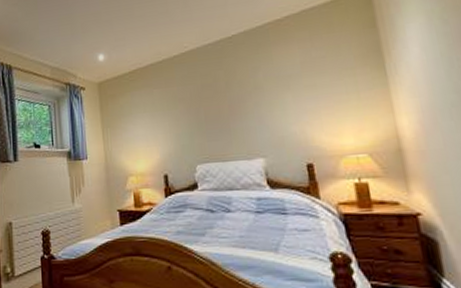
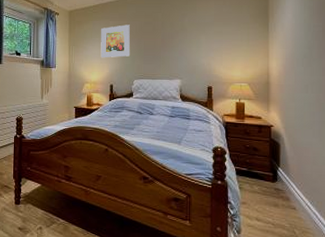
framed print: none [143,91,186,140] -> present [100,25,130,58]

